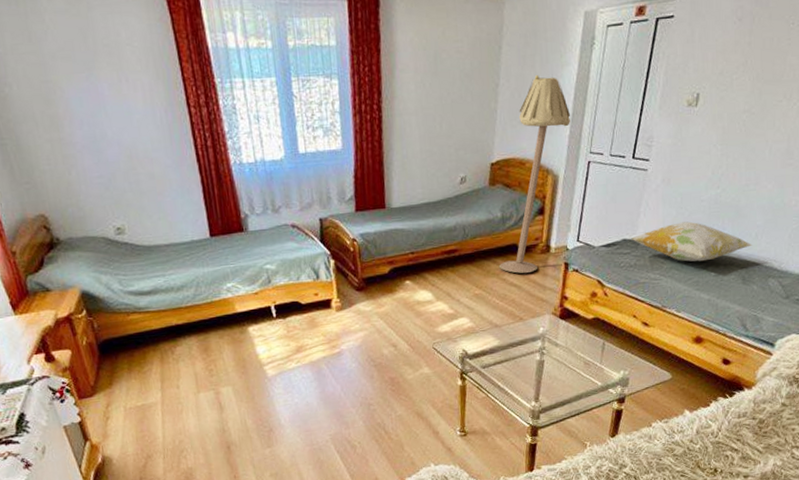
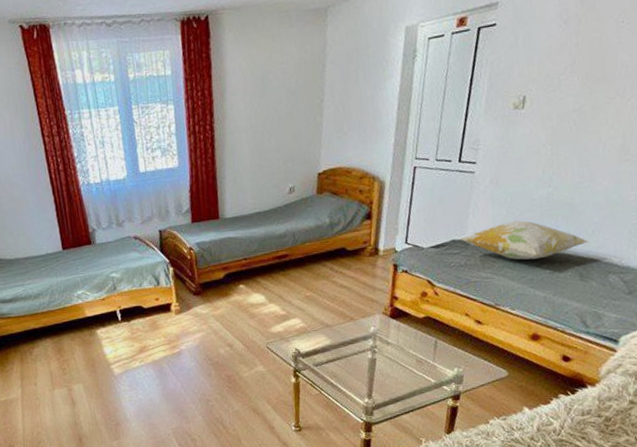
floor lamp: present [498,75,570,274] -> none [328,89,395,276]

